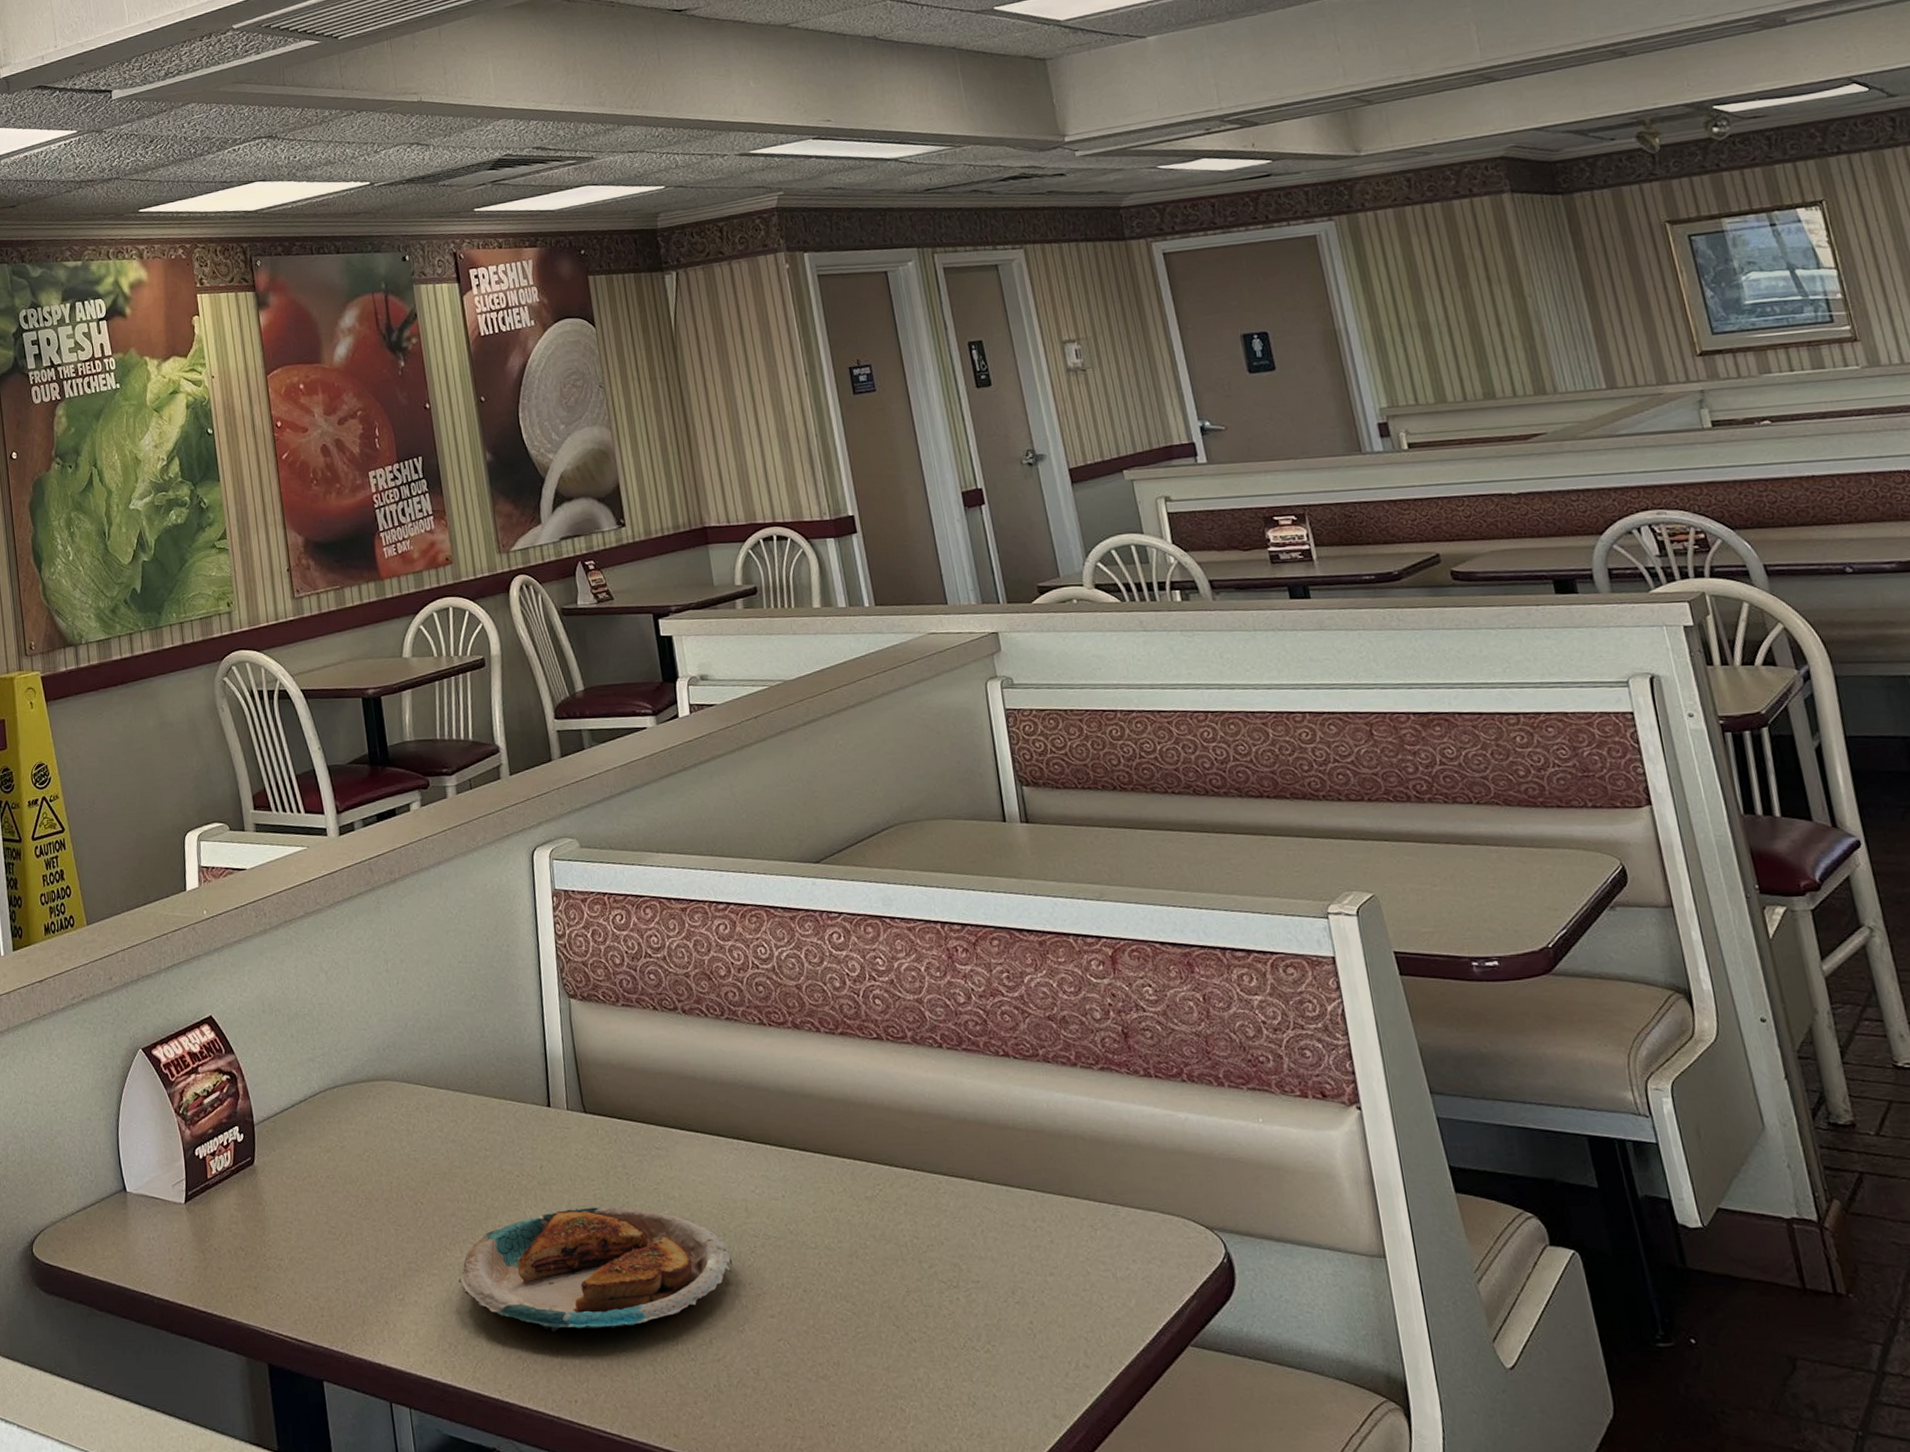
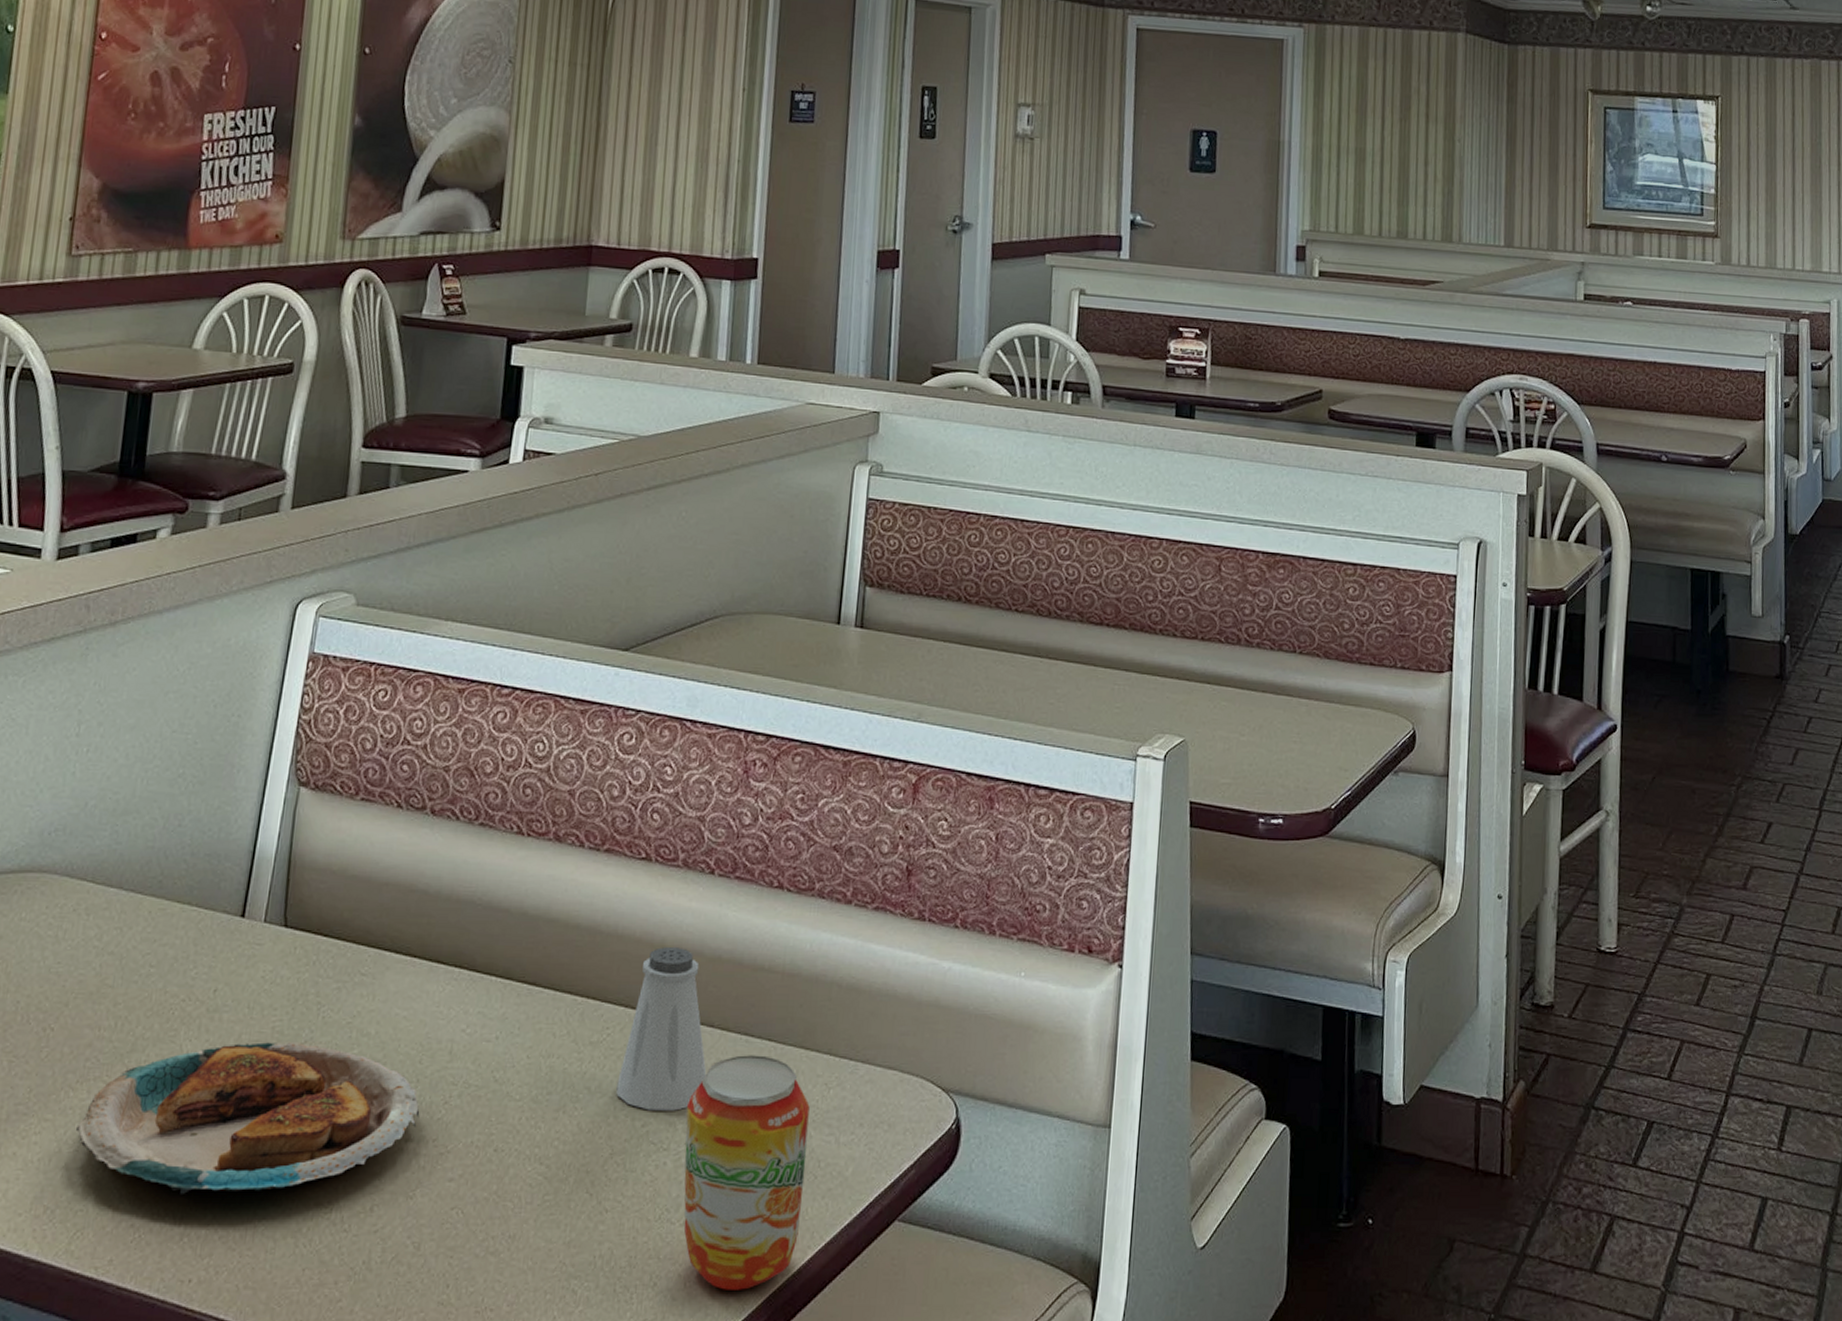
saltshaker: none [897,1113,978,1254] -> present [616,947,707,1111]
beverage can: none [965,1203,1098,1408] -> present [684,1055,810,1290]

